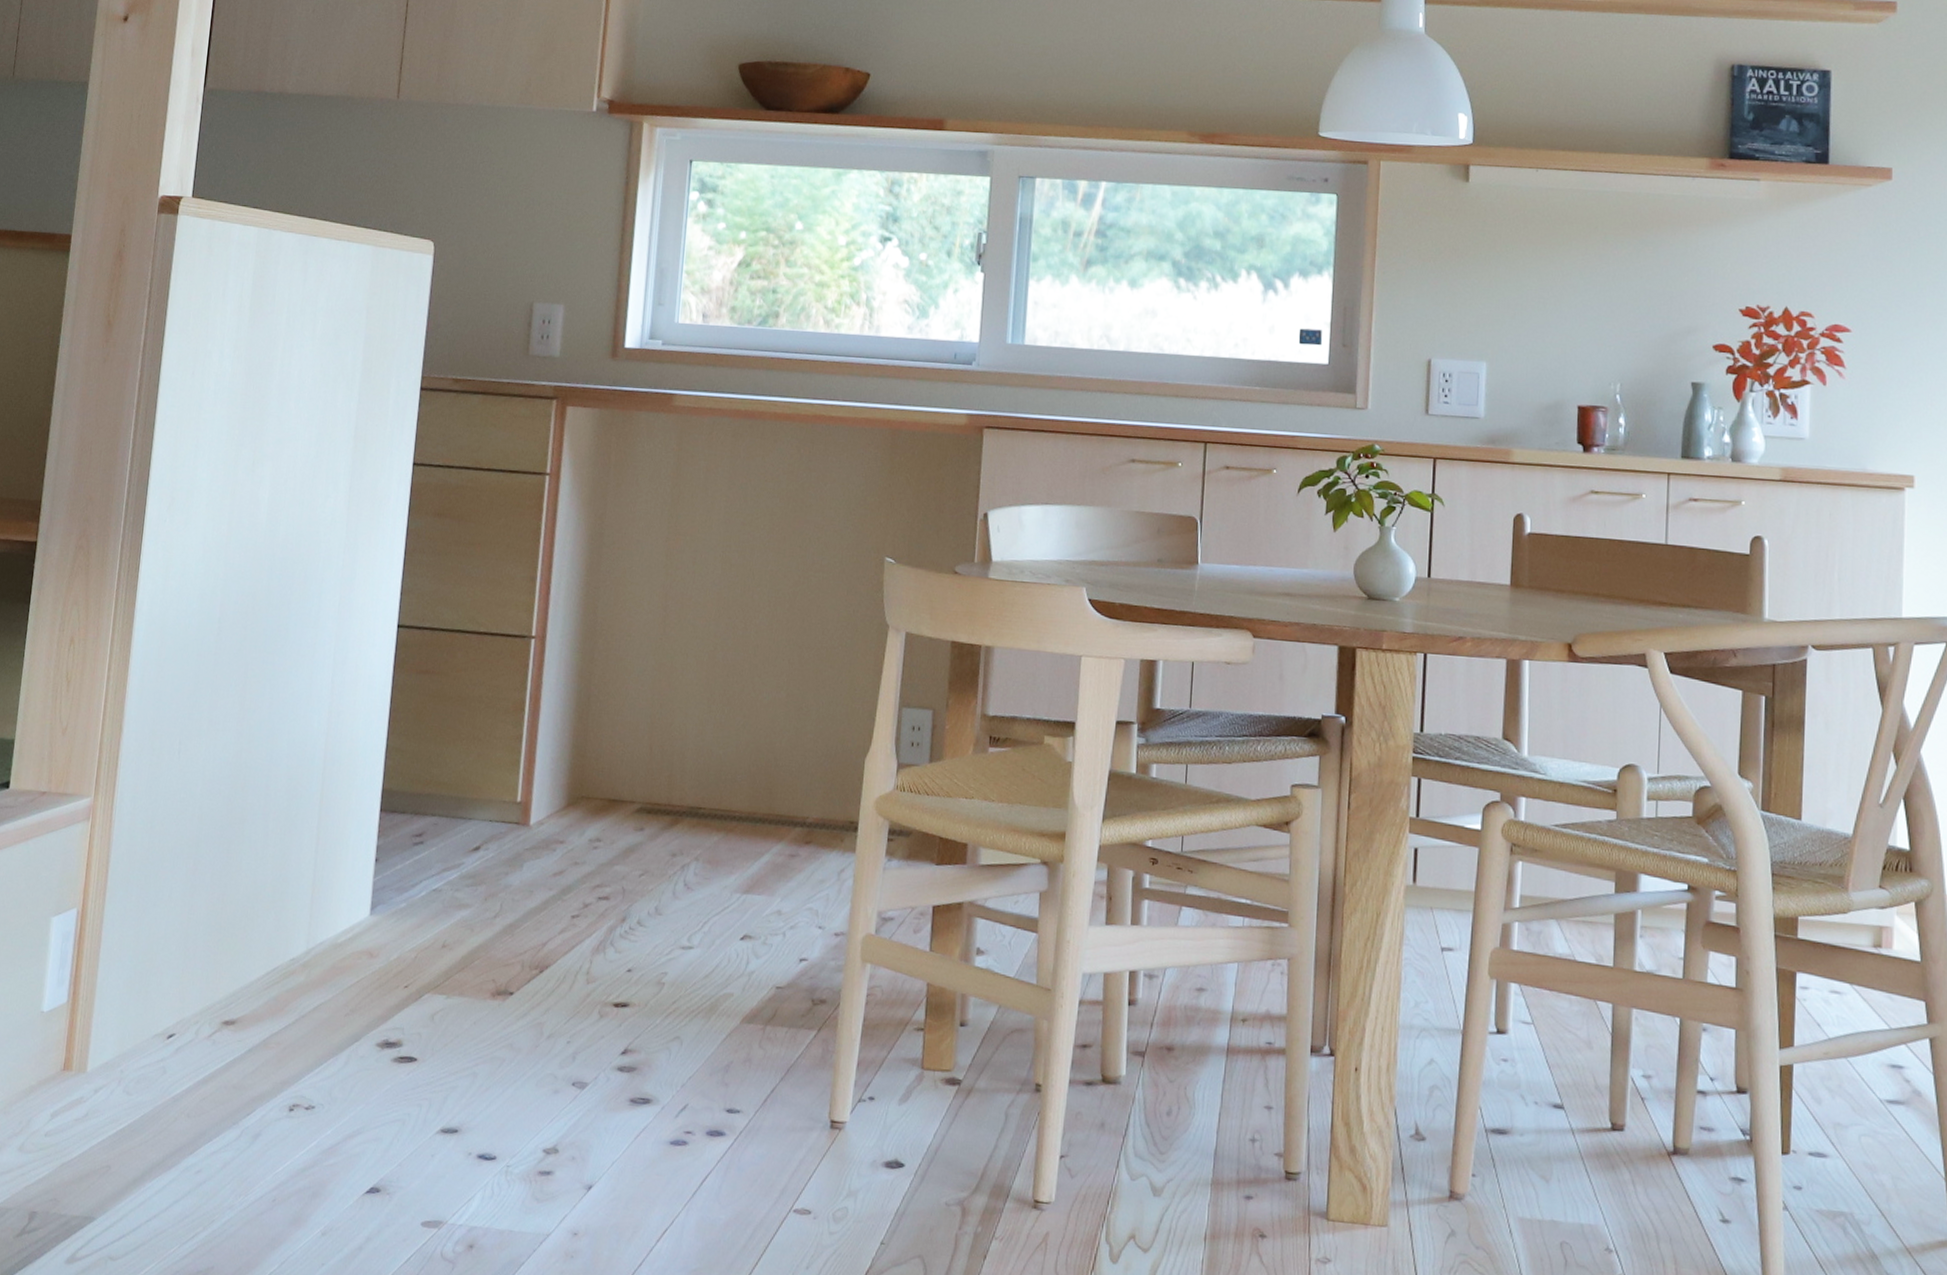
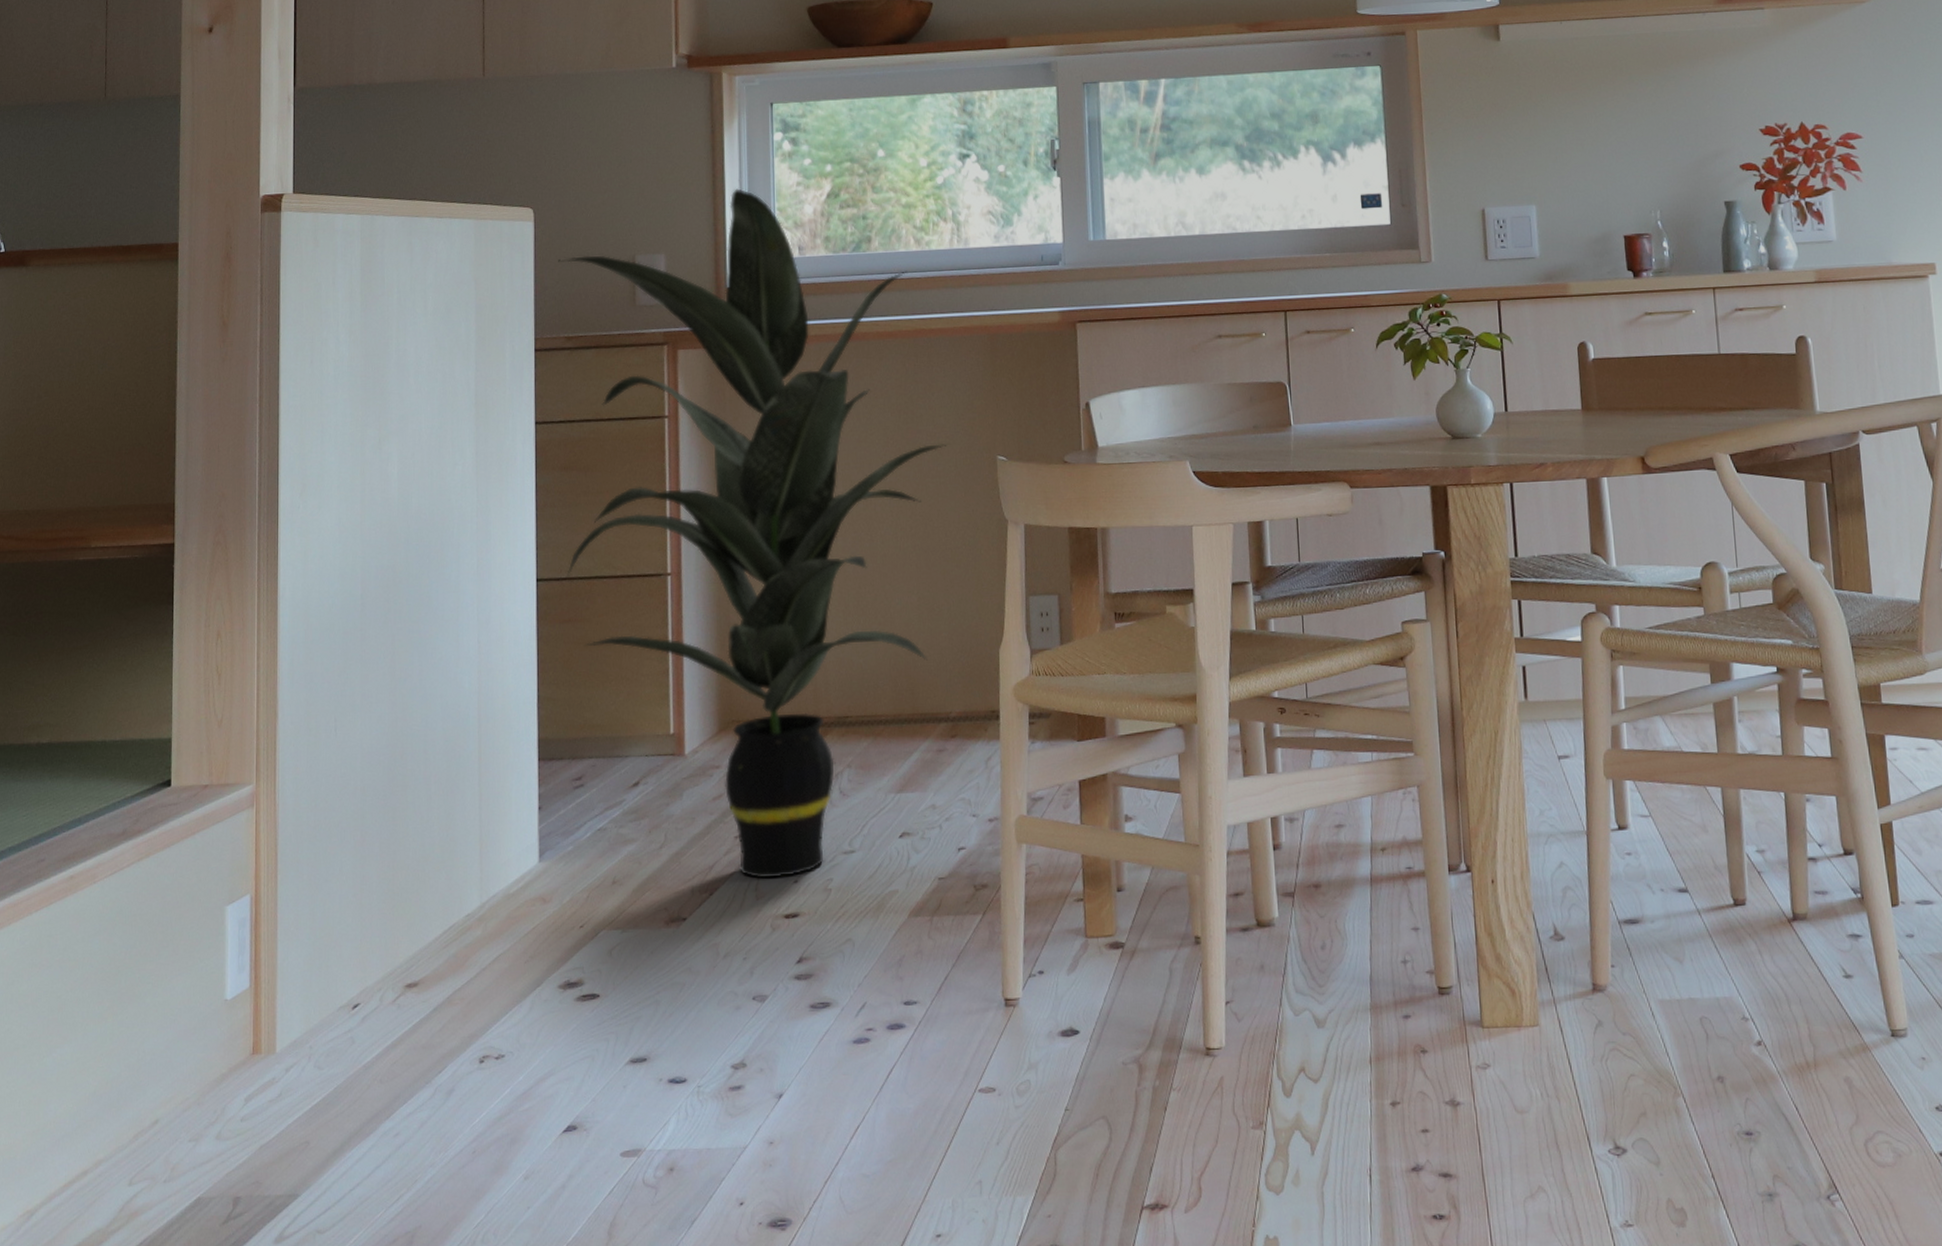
indoor plant: none [427,245,837,965] -> present [558,188,950,879]

